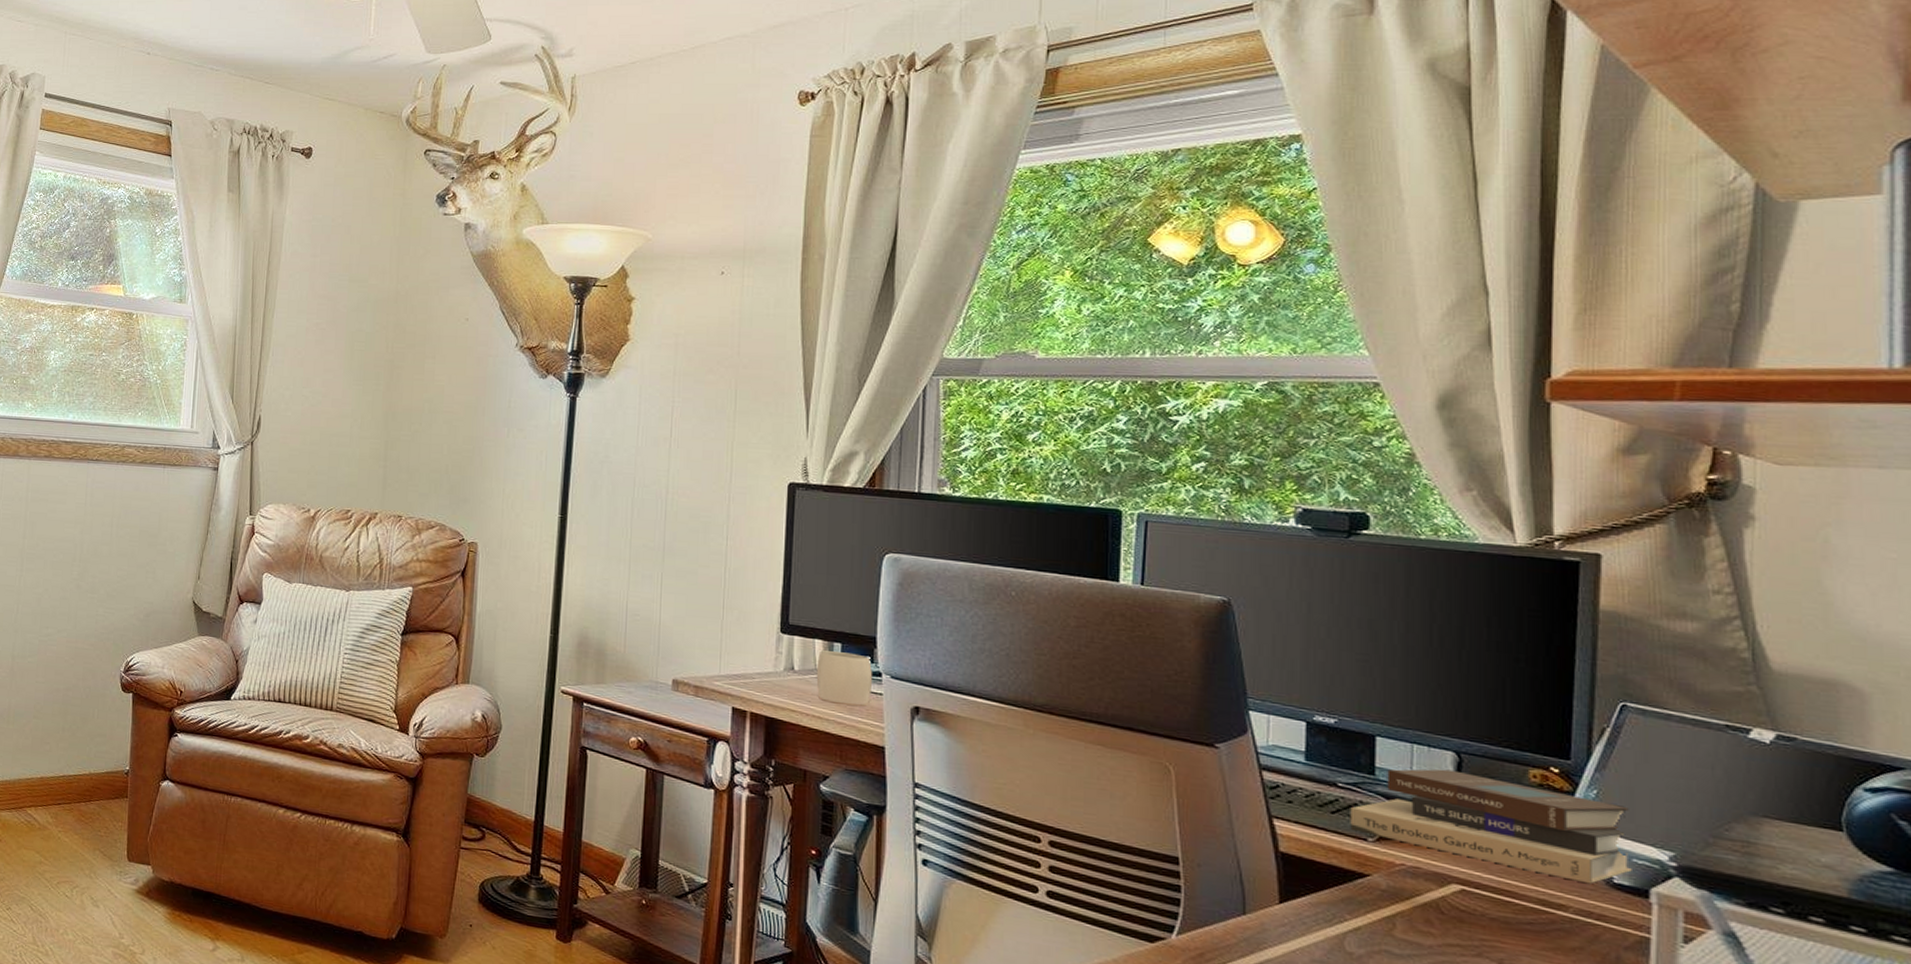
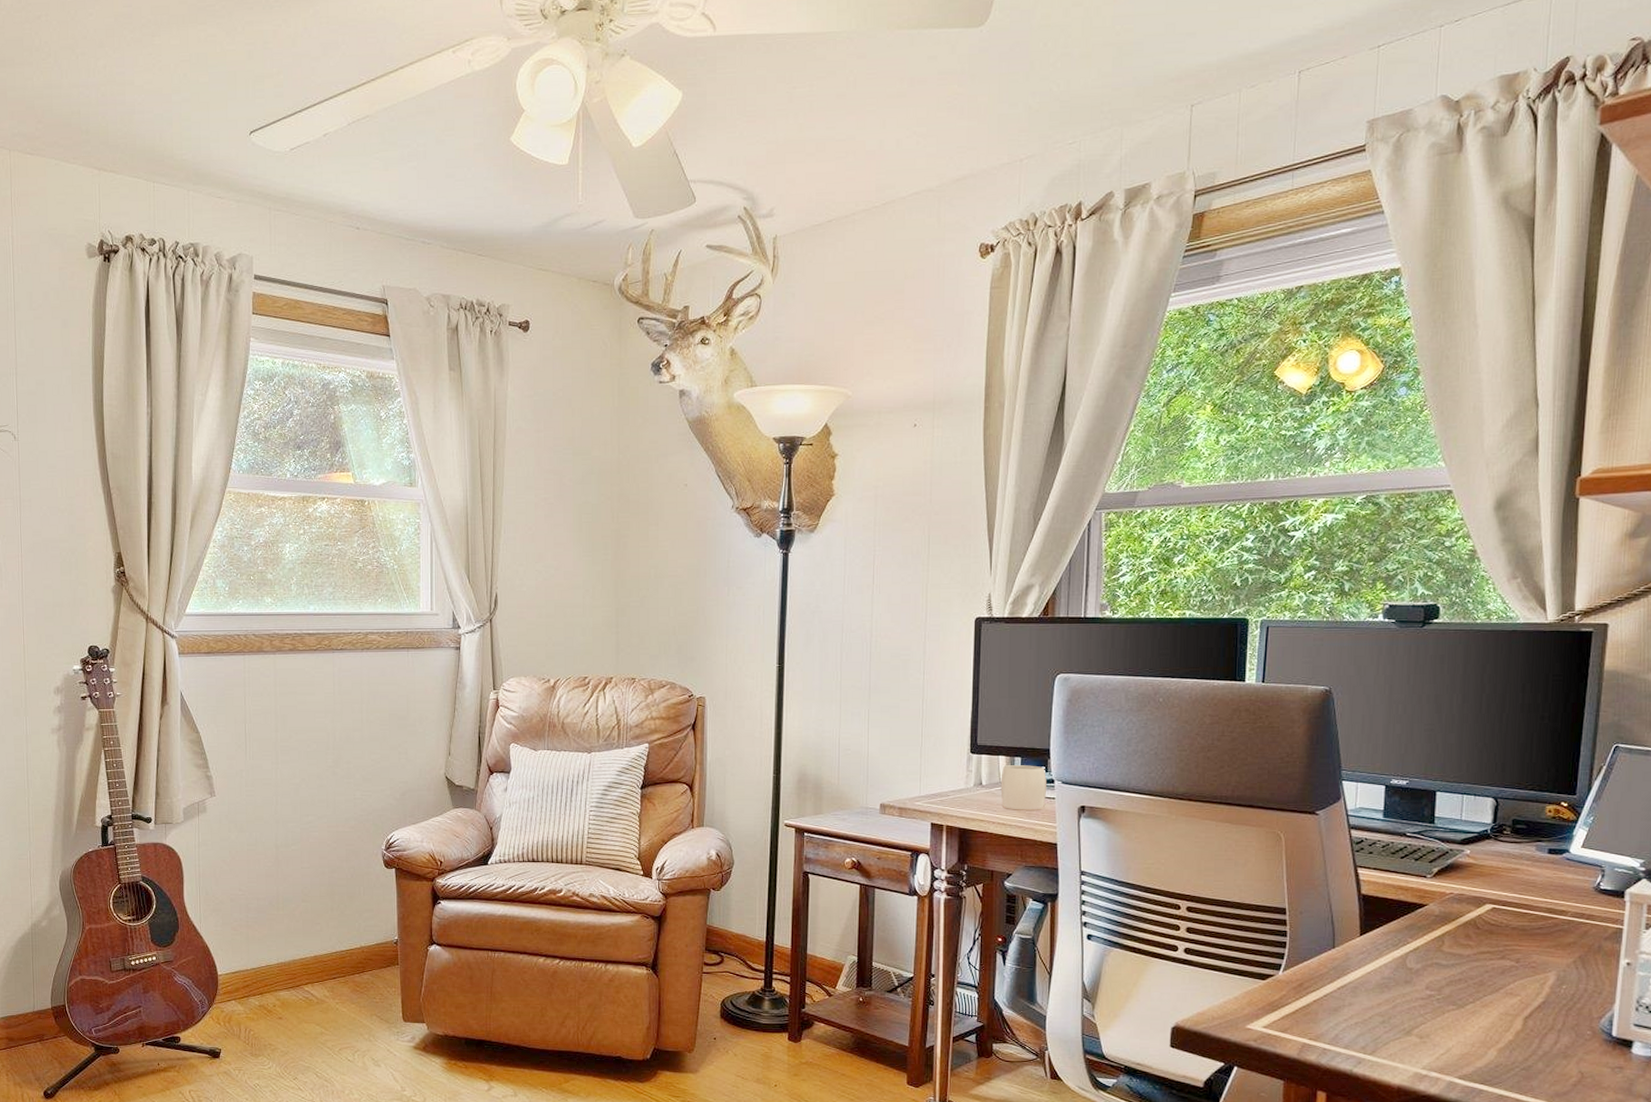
books: present [1350,769,1632,884] -> none [1414,813,1615,892]

